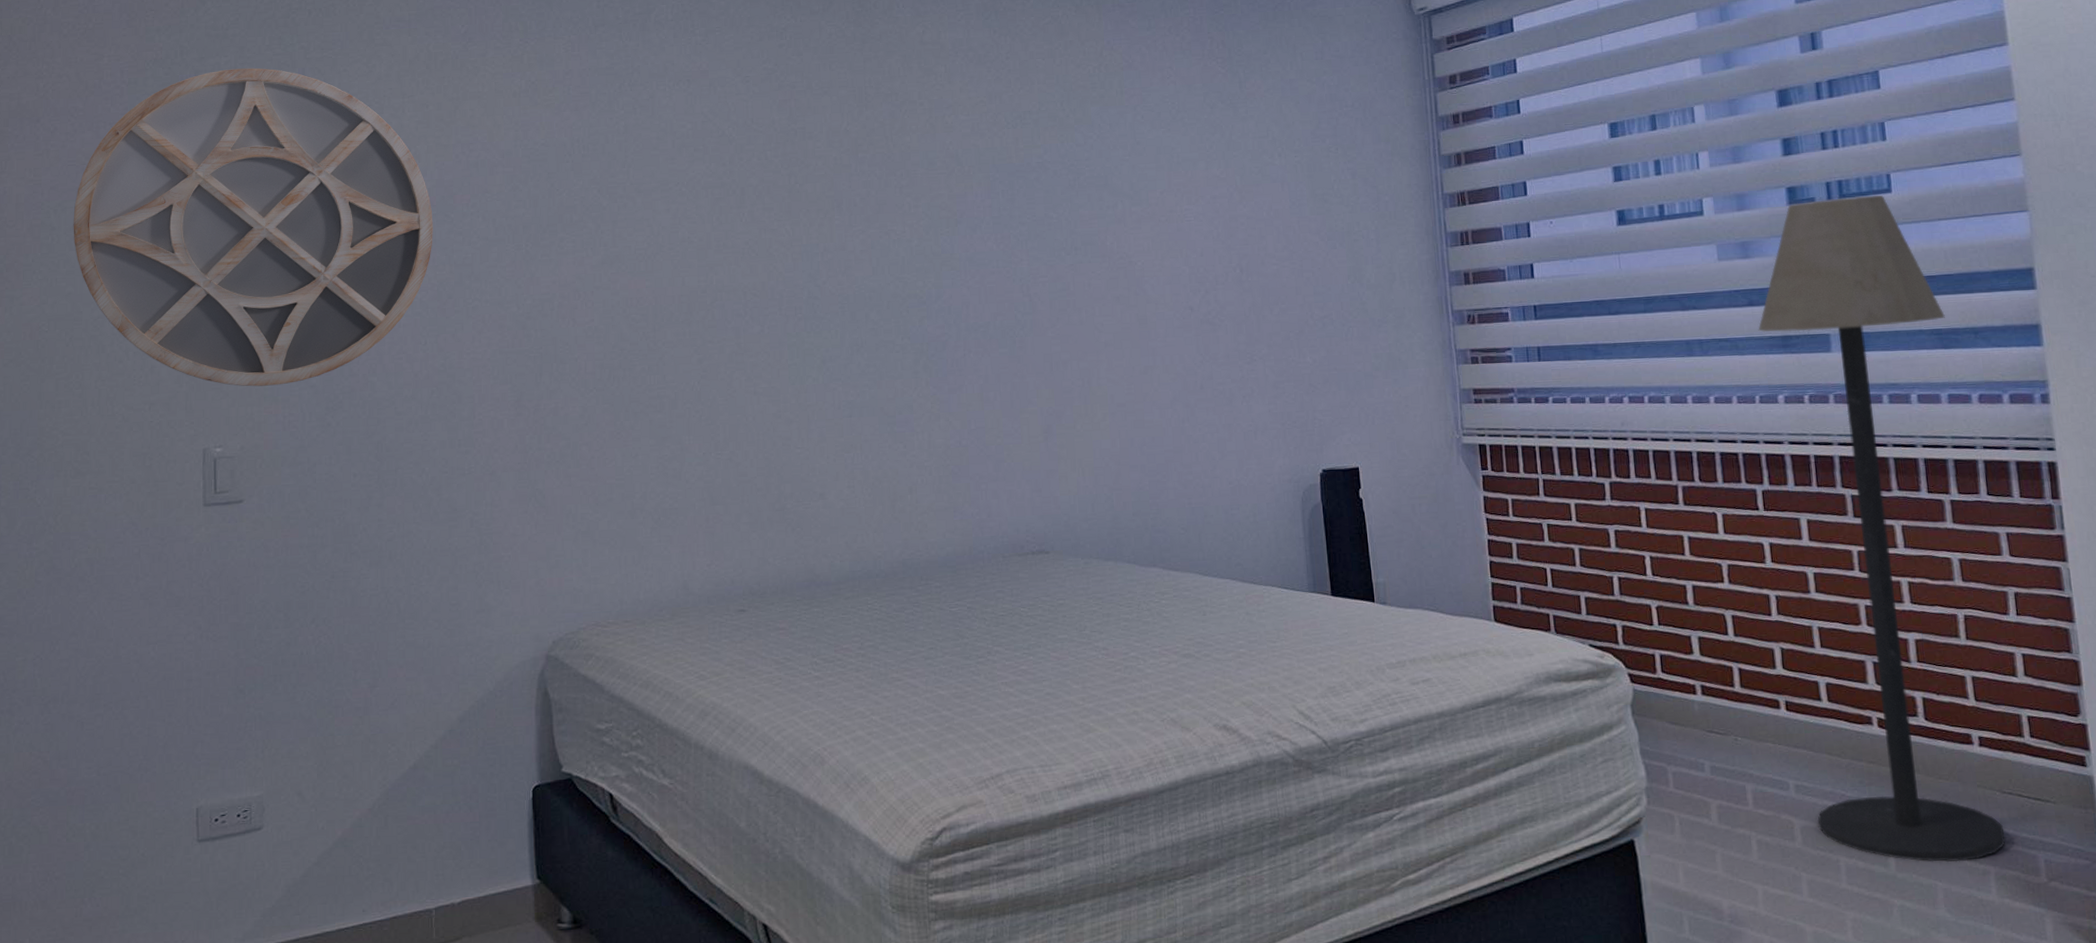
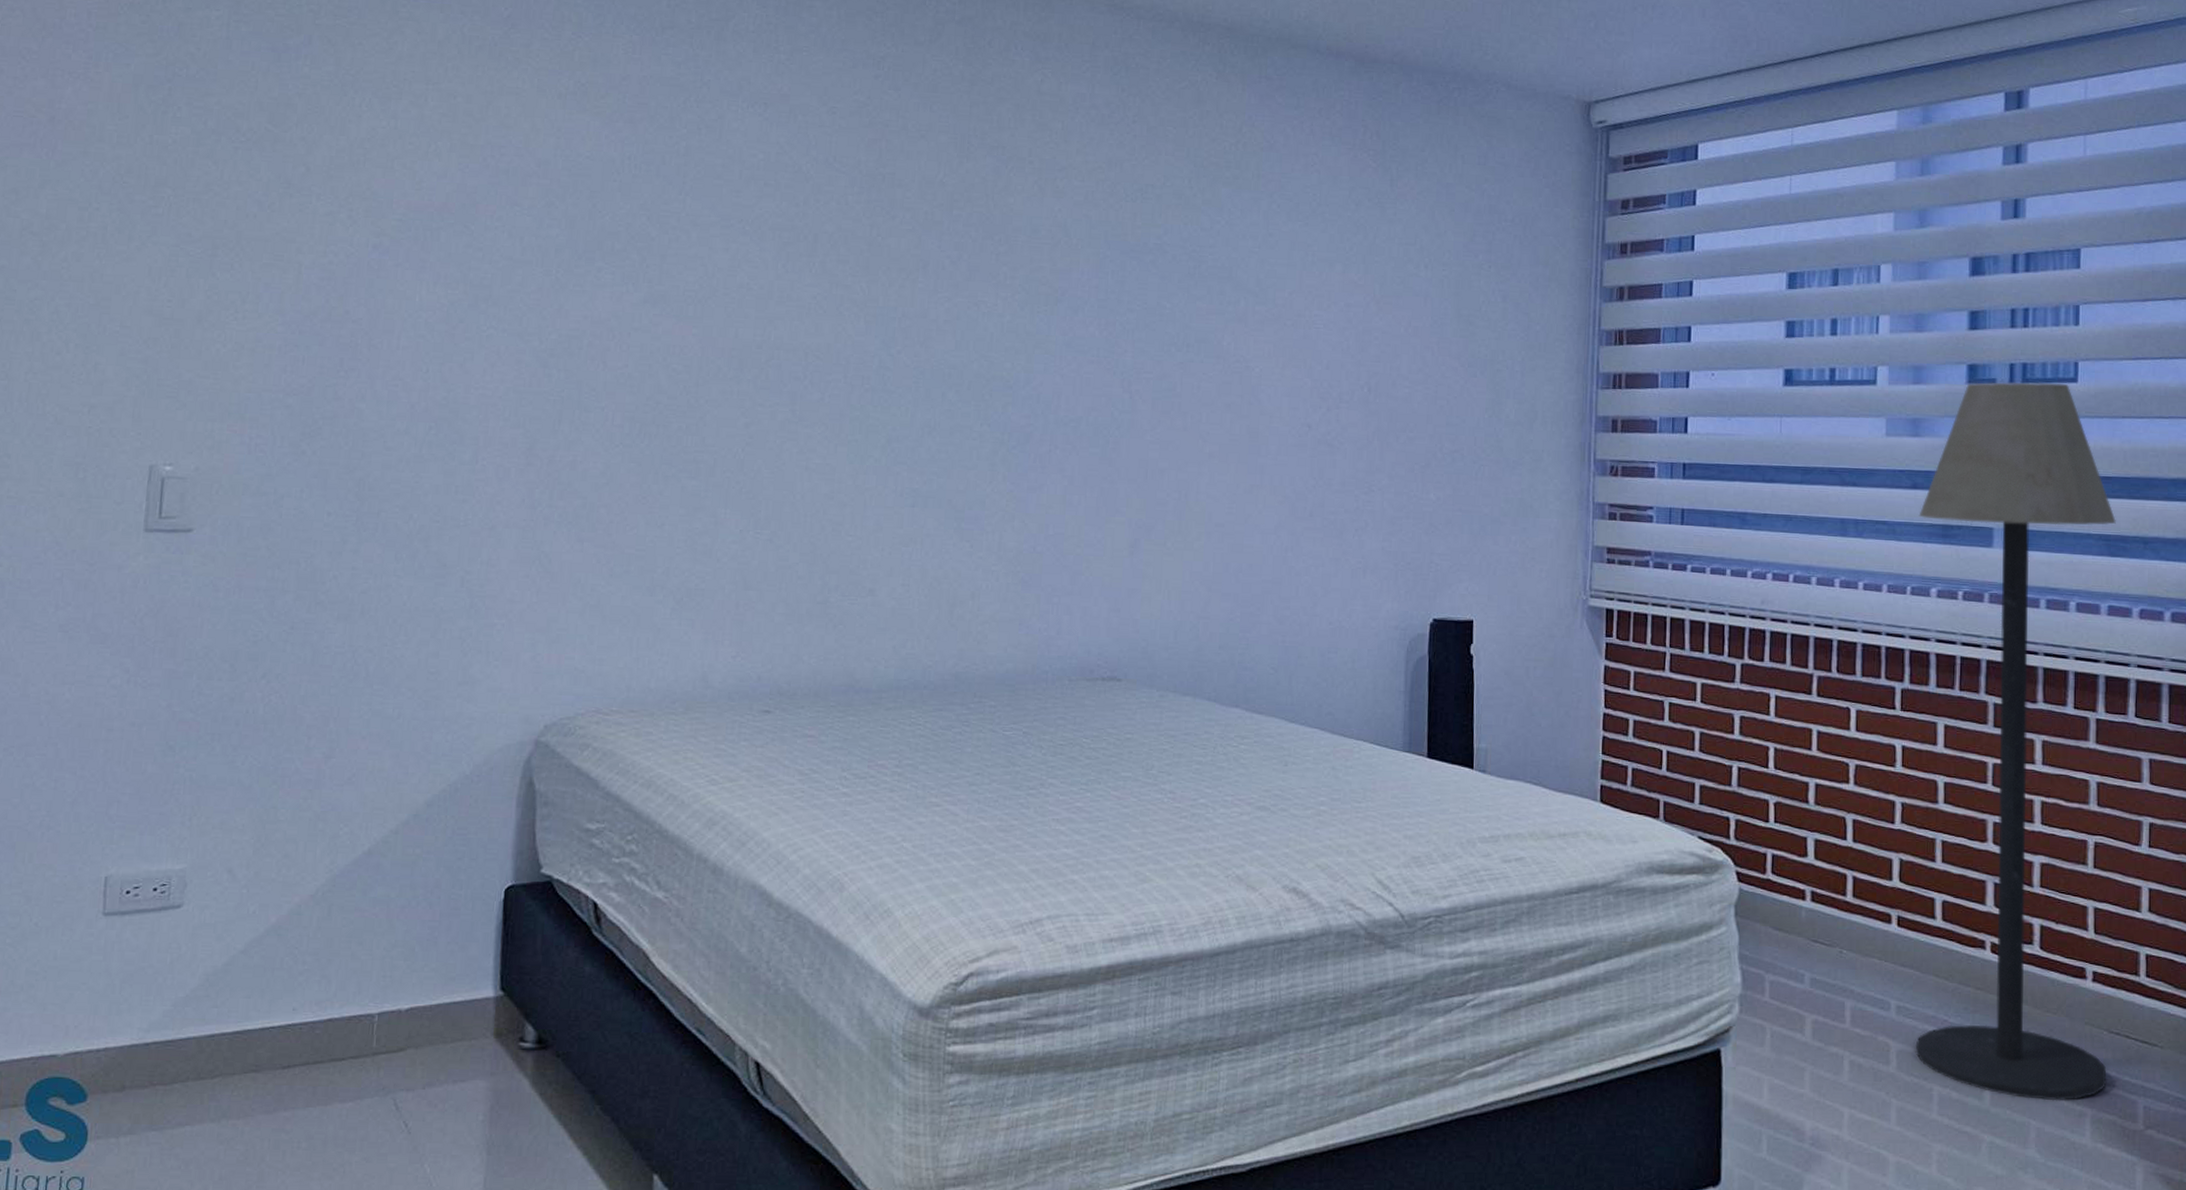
home mirror: present [73,68,433,387] -> none [13,25,450,401]

